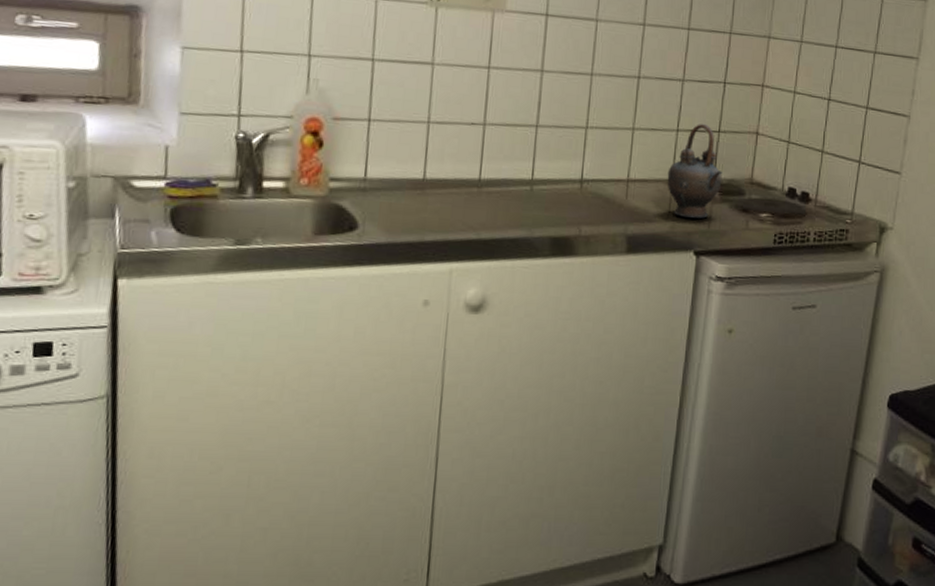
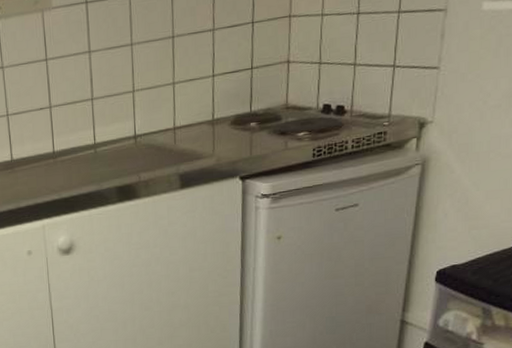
teapot: present [667,124,723,219] -> none [208,64,259,150]

